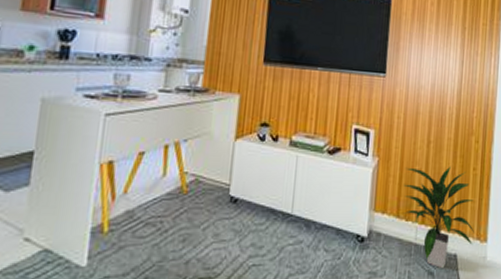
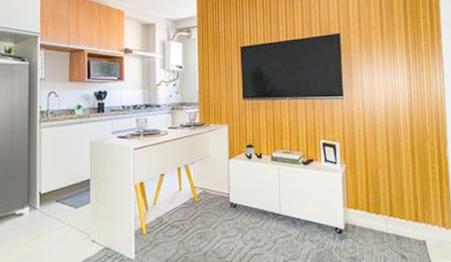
indoor plant: present [403,166,475,269] -> none [370,167,440,253]

